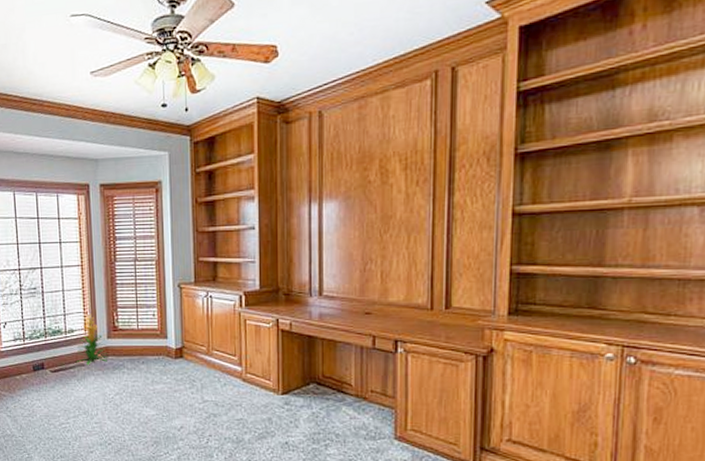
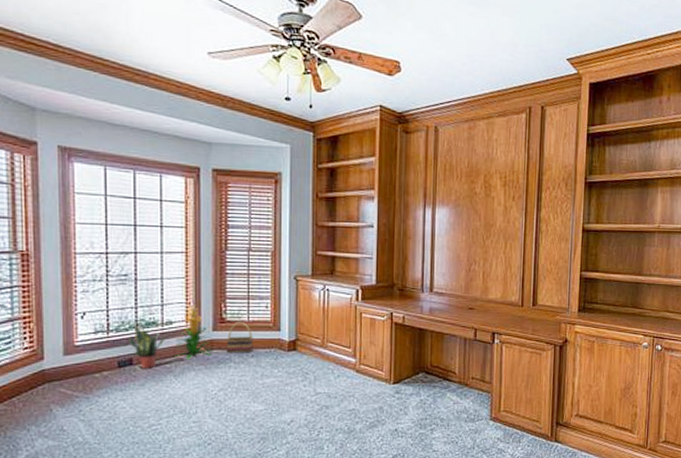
potted plant: none [40,334,69,373] -> present [129,326,165,369]
basket: none [119,330,144,360] -> present [226,322,253,353]

